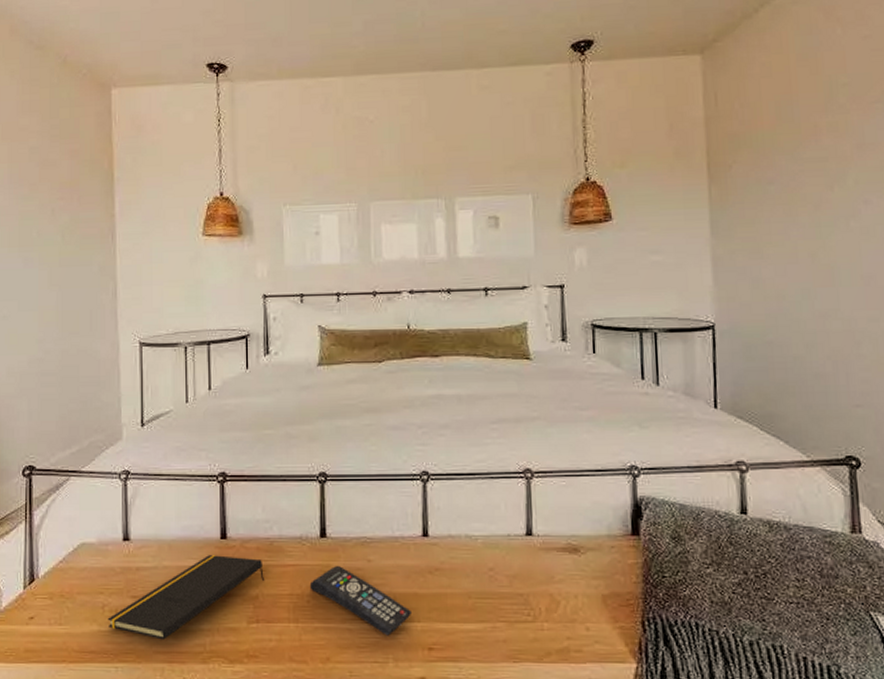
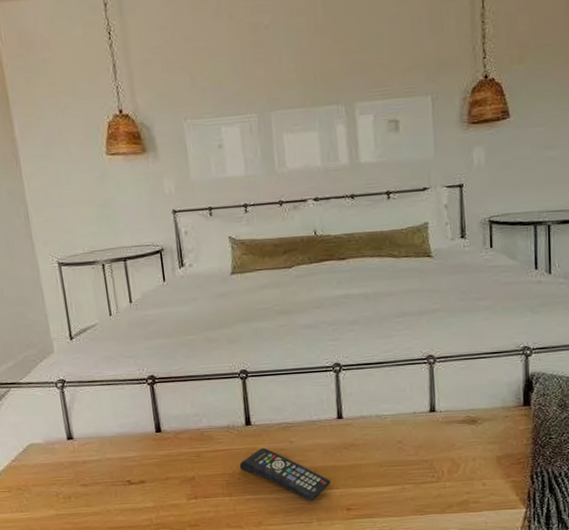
notepad: present [107,555,265,640] -> none [63,446,200,518]

